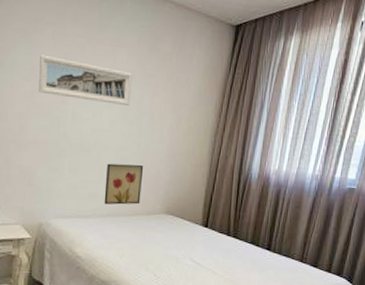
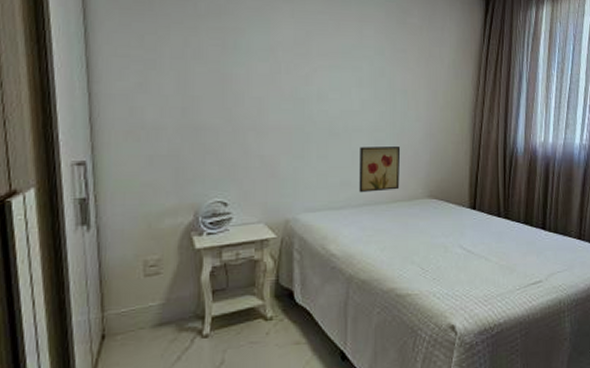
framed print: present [38,54,132,106] -> none [277,33,381,83]

